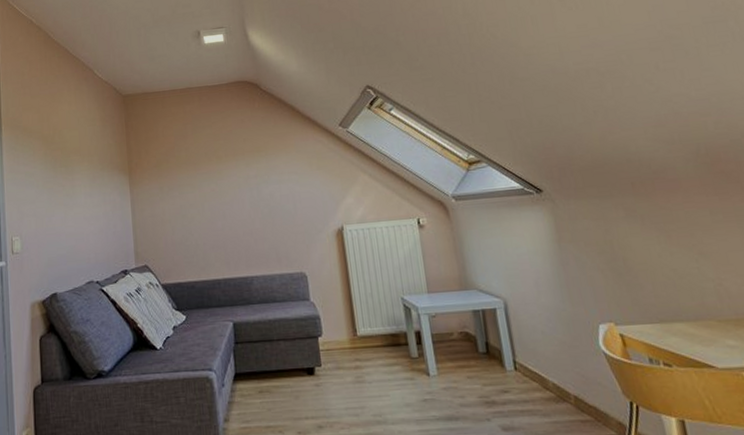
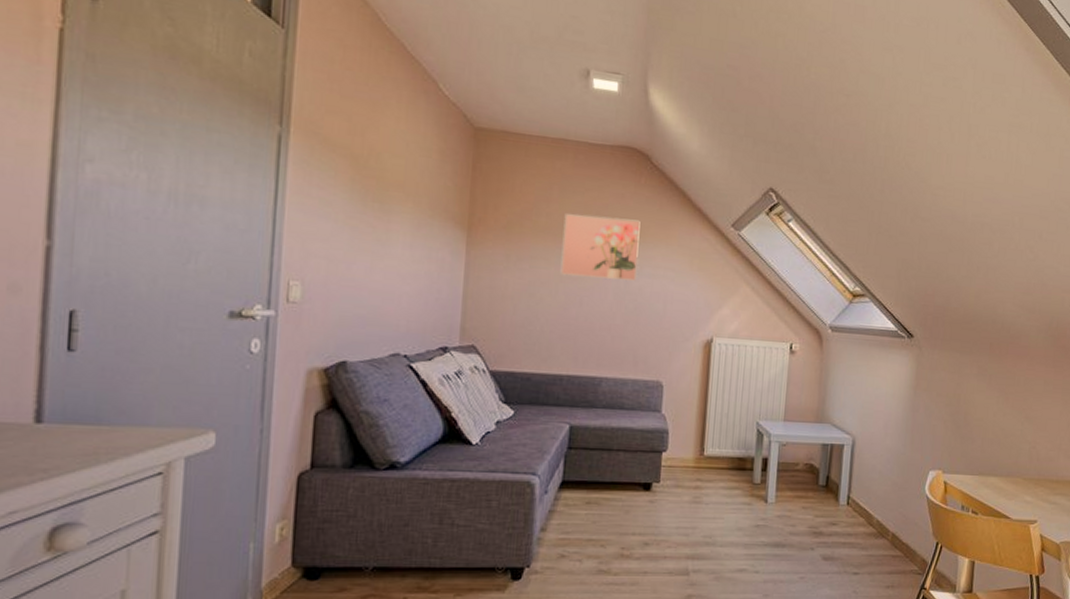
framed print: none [200,138,266,196] -> present [562,214,641,281]

